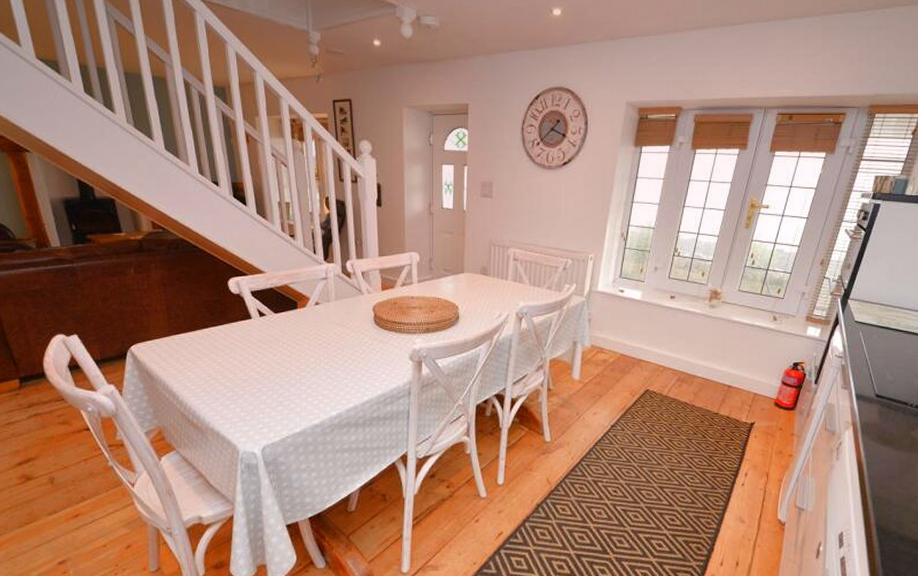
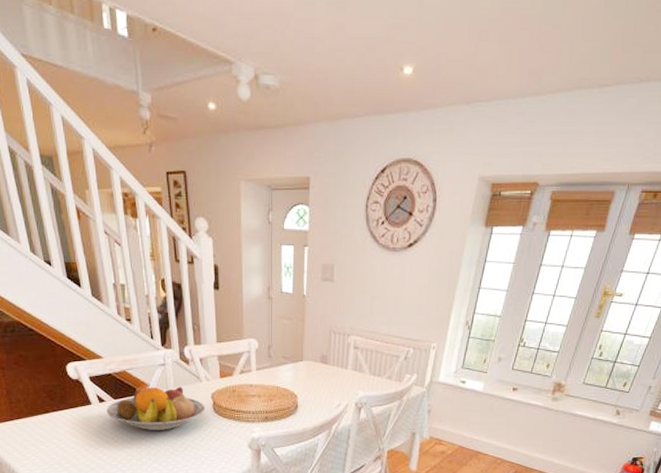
fruit bowl: none [266,297,366,343] -> present [106,384,205,430]

